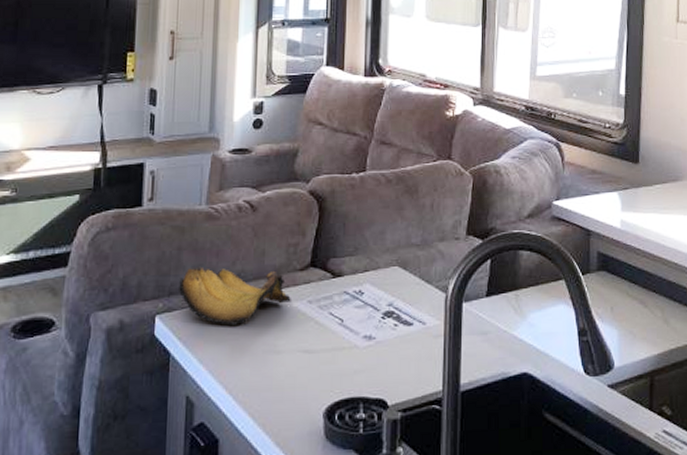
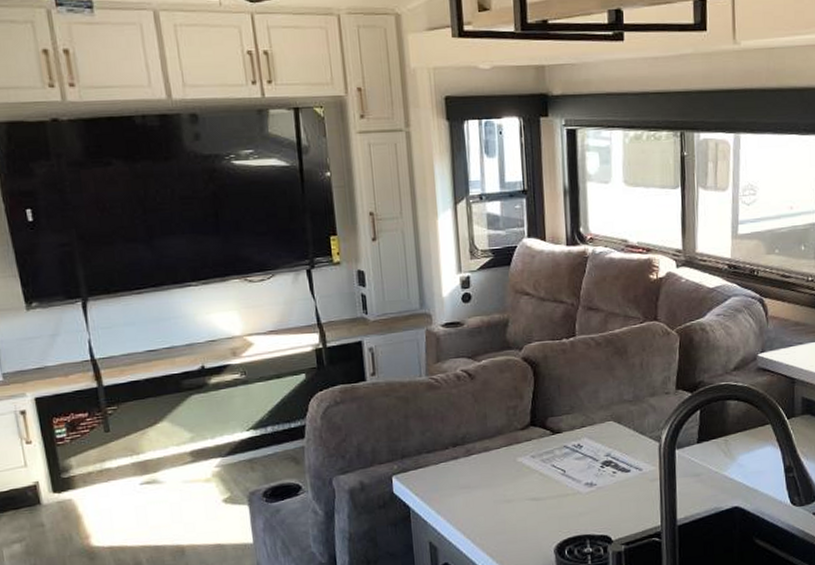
banana bunch: present [179,266,291,326] -> none [410,431,515,481]

